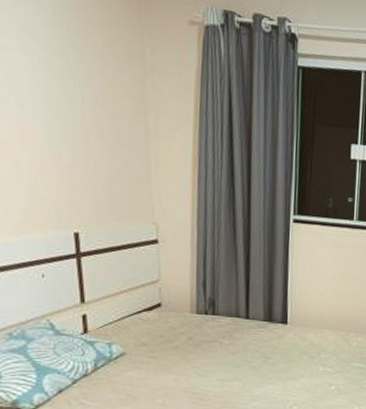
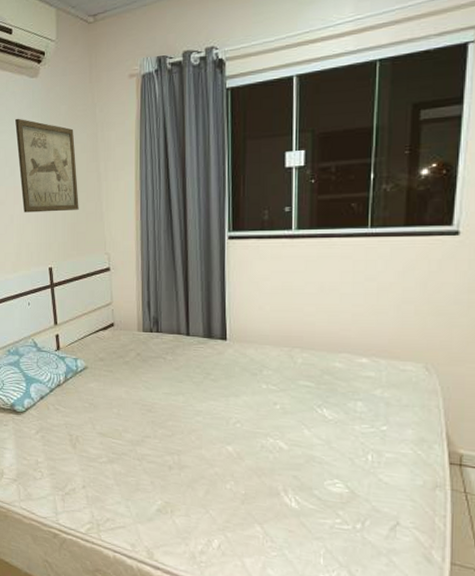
wall art: none [26,33,119,167] -> present [15,118,79,213]

